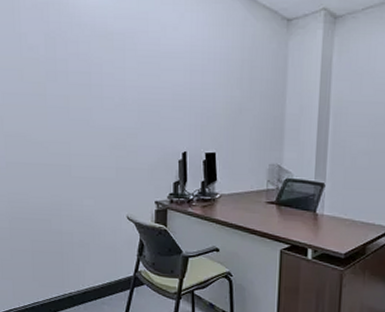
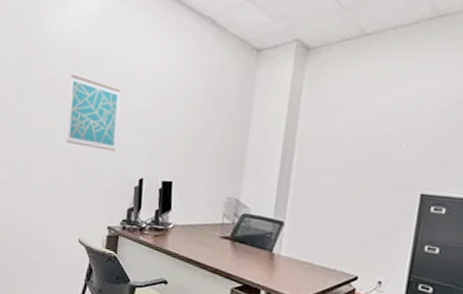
wall art: none [102,51,156,127] -> present [67,74,121,151]

